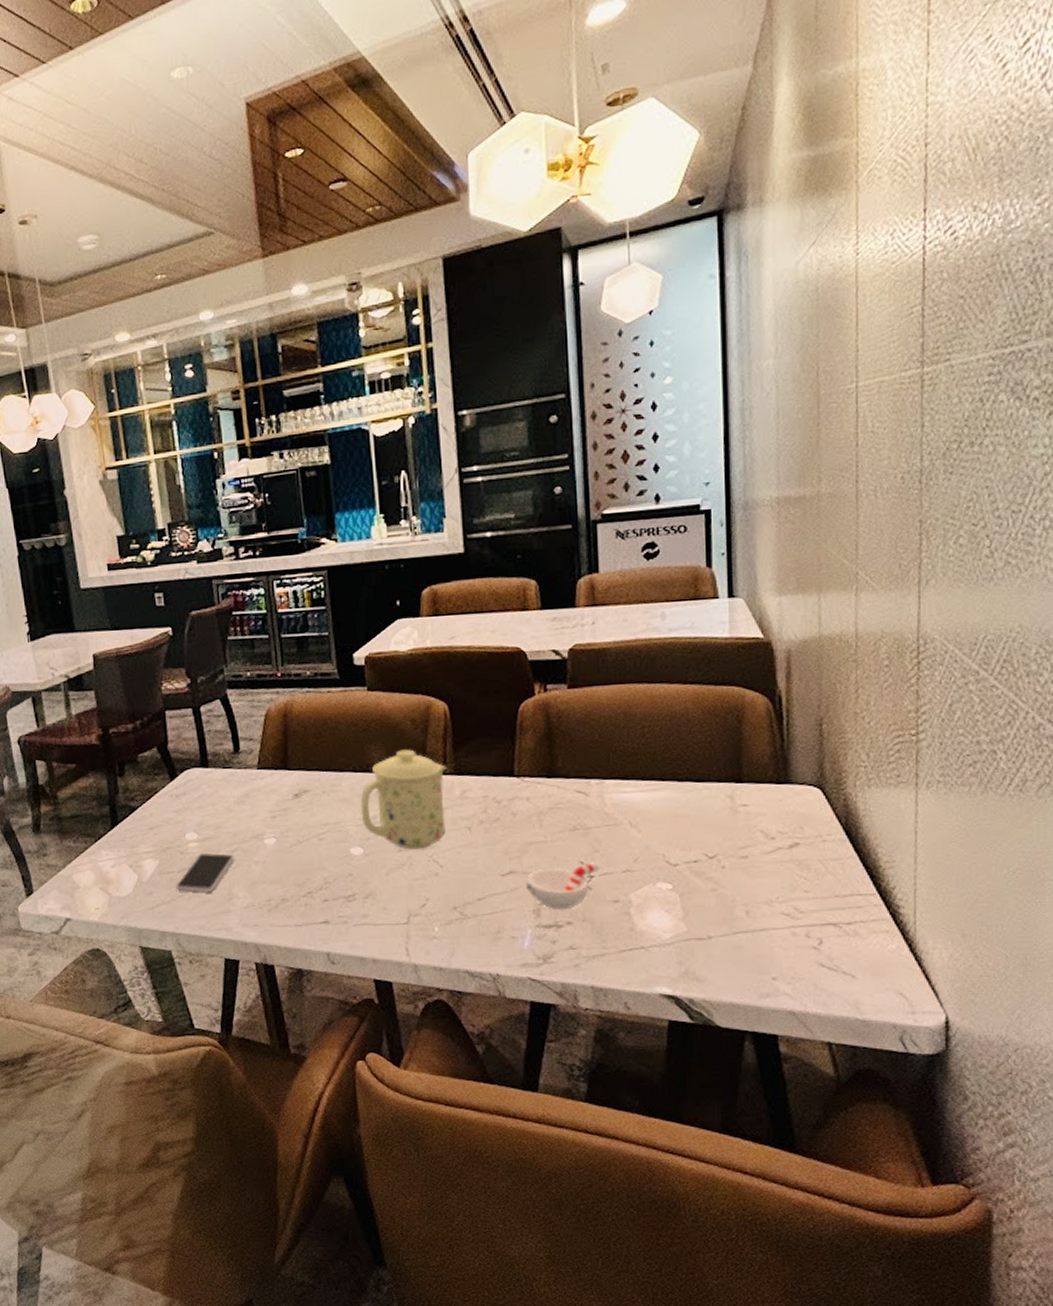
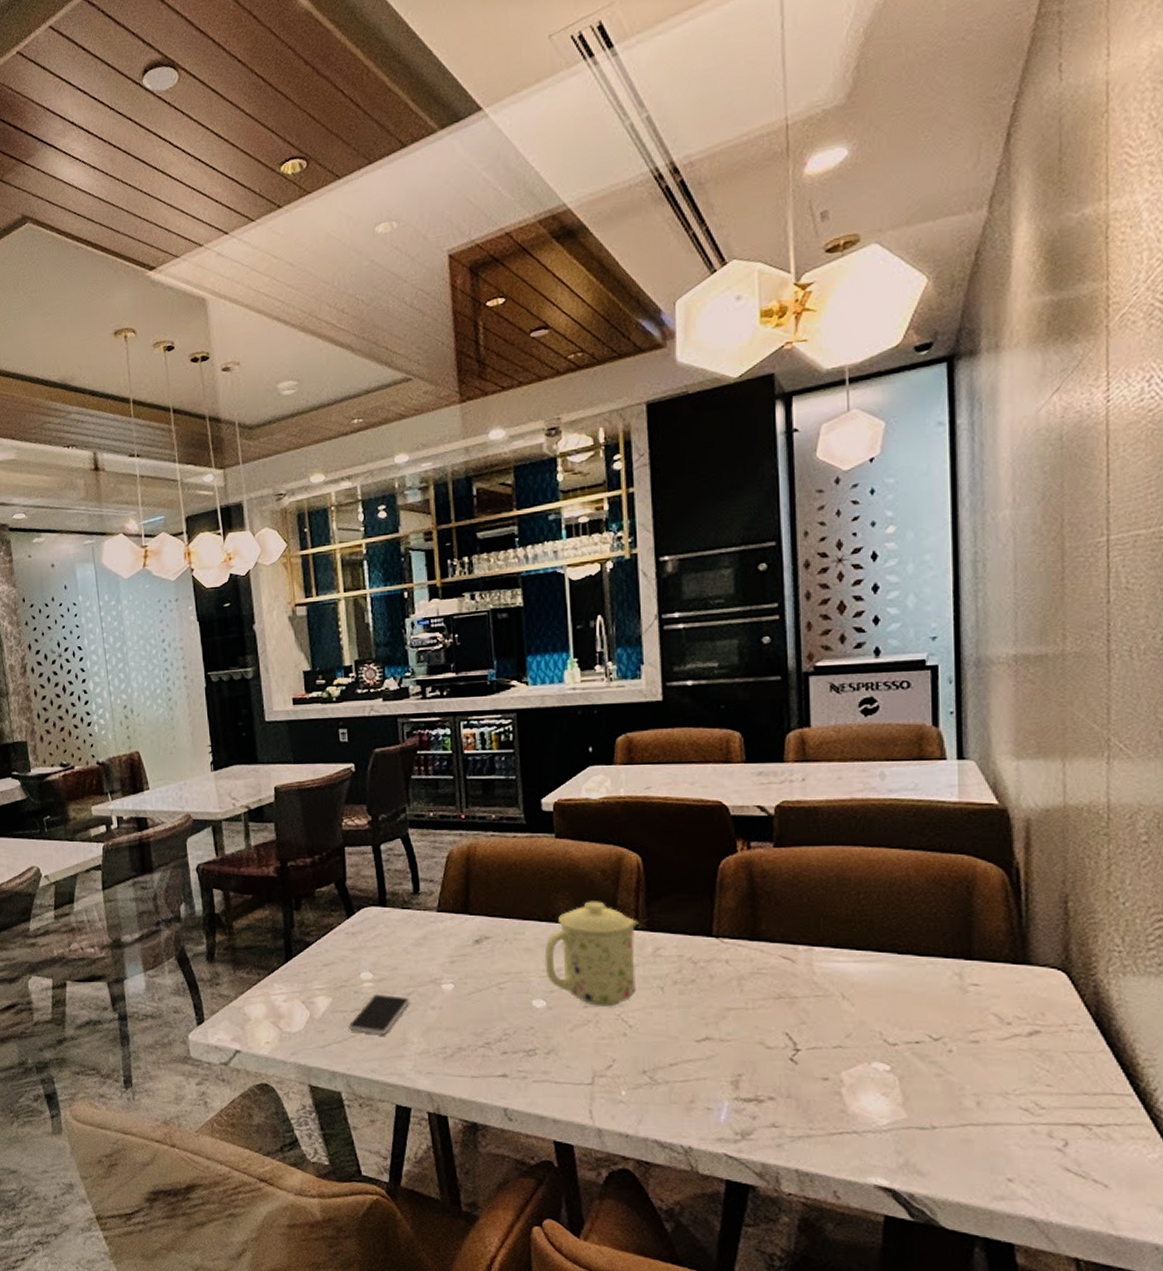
cup: present [526,862,600,910] -> none [724,1034,807,1084]

